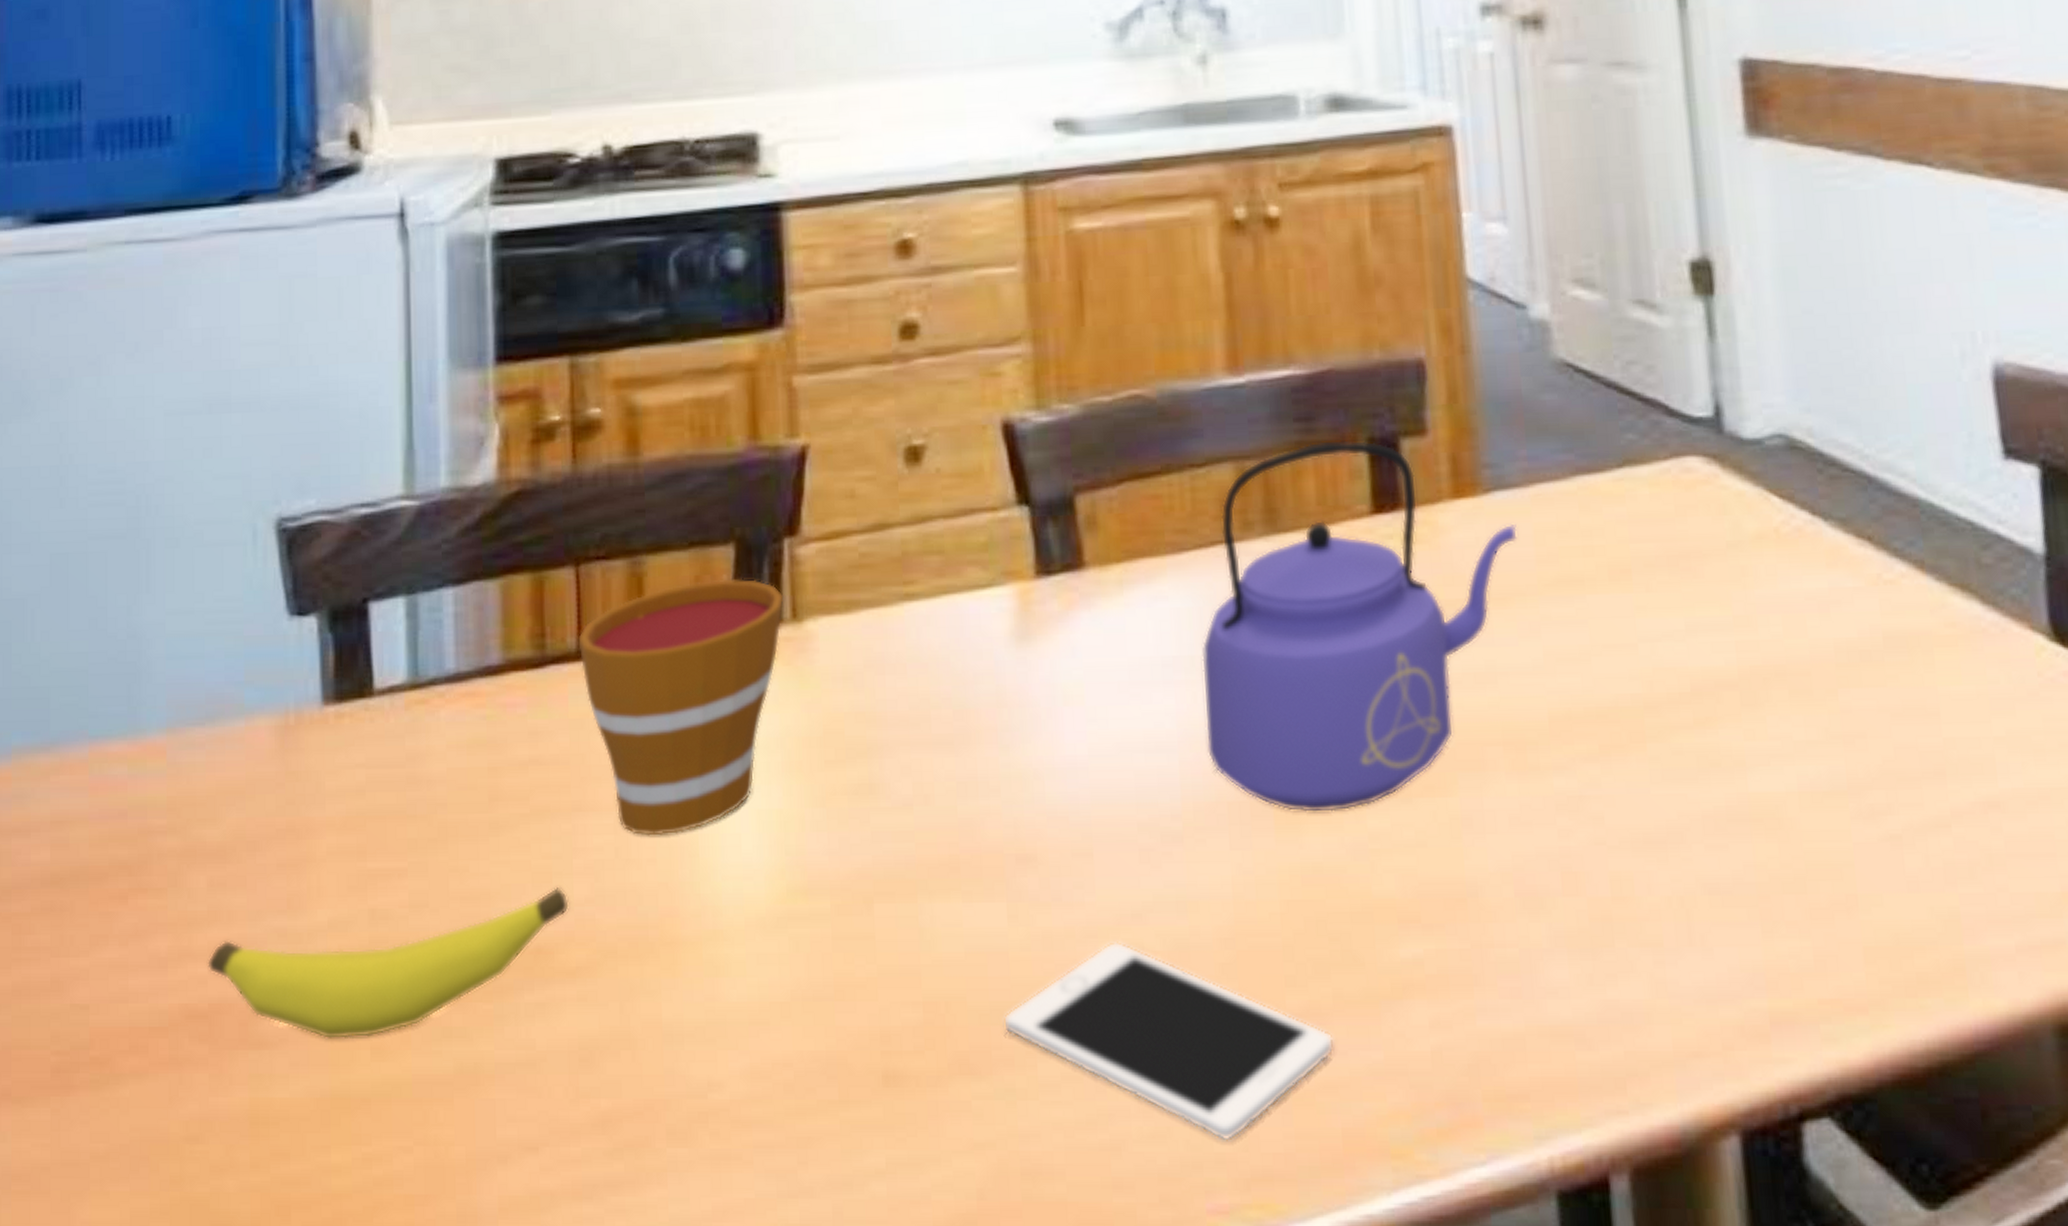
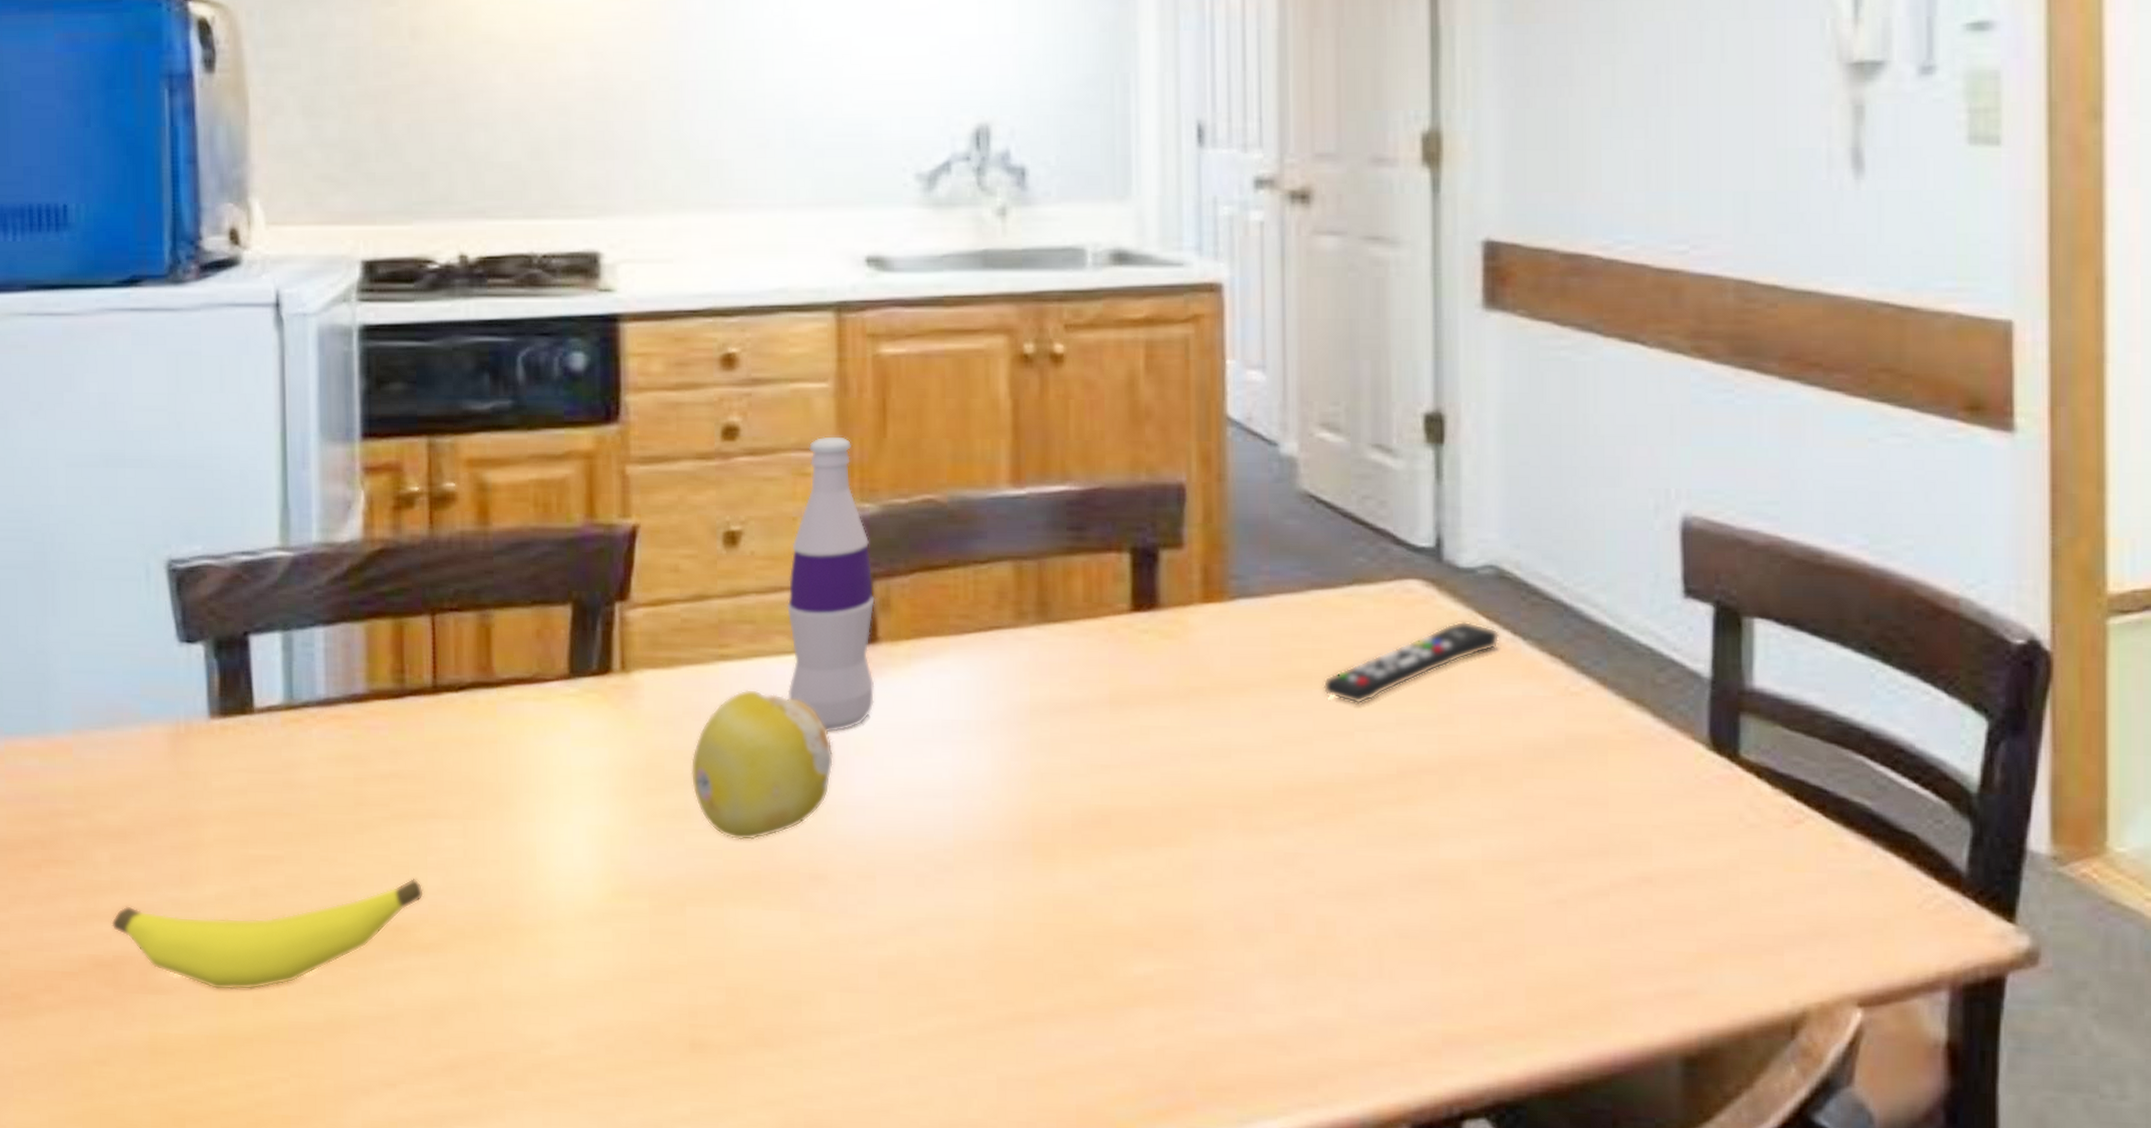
cup: present [578,578,784,836] -> none [433,633,614,842]
fruit: none [874,632,1040,818] -> present [690,688,834,841]
bottle: none [979,328,1083,680] -> present [787,436,875,733]
cell phone: present [1003,942,1334,1141] -> none [793,948,1074,1110]
kettle: present [1201,439,1518,814] -> none [976,547,1256,855]
remote control: none [1597,502,1797,610] -> present [1323,621,1500,705]

